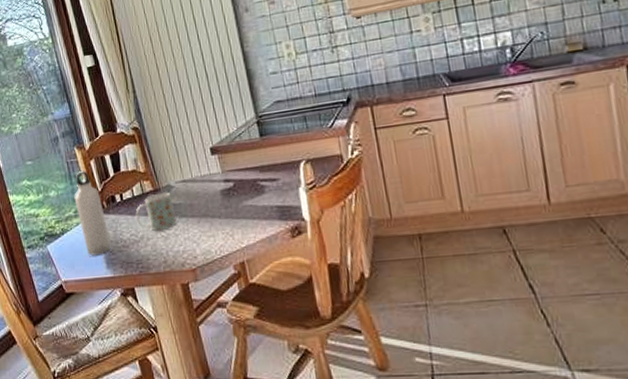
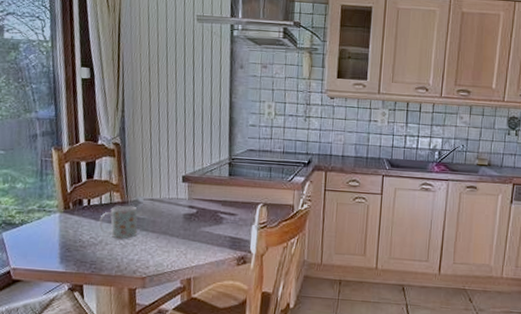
water bottle: present [74,171,111,256] -> none [41,171,70,251]

